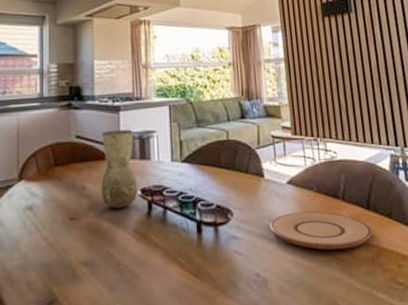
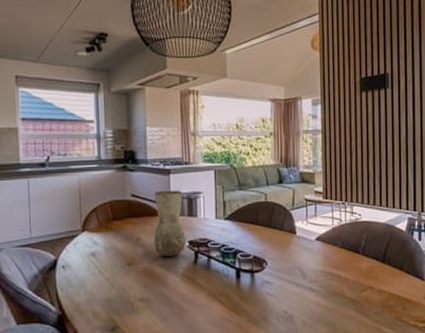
plate: present [270,211,373,250] -> none [299,263,385,295]

